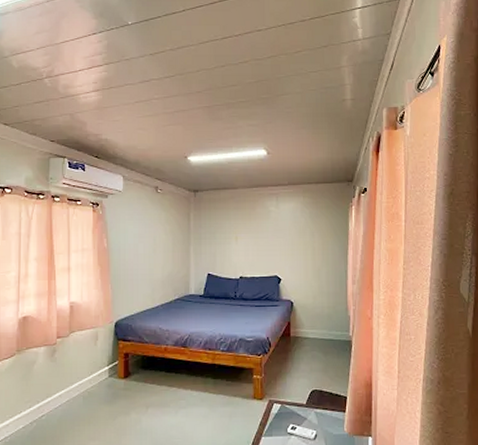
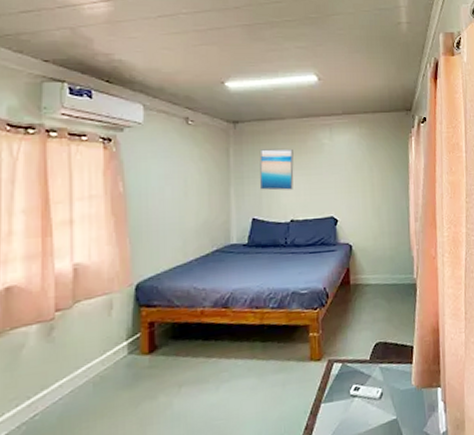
wall art: none [214,214,244,251] -> present [259,148,294,191]

